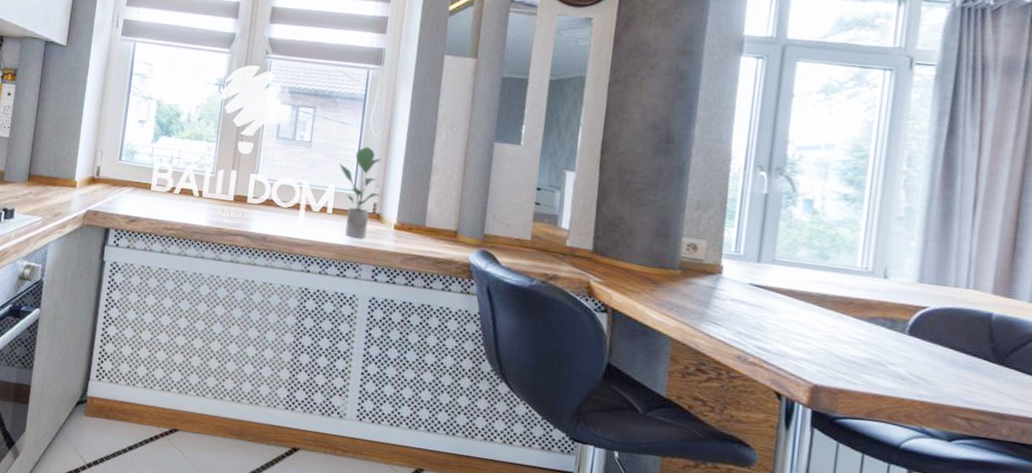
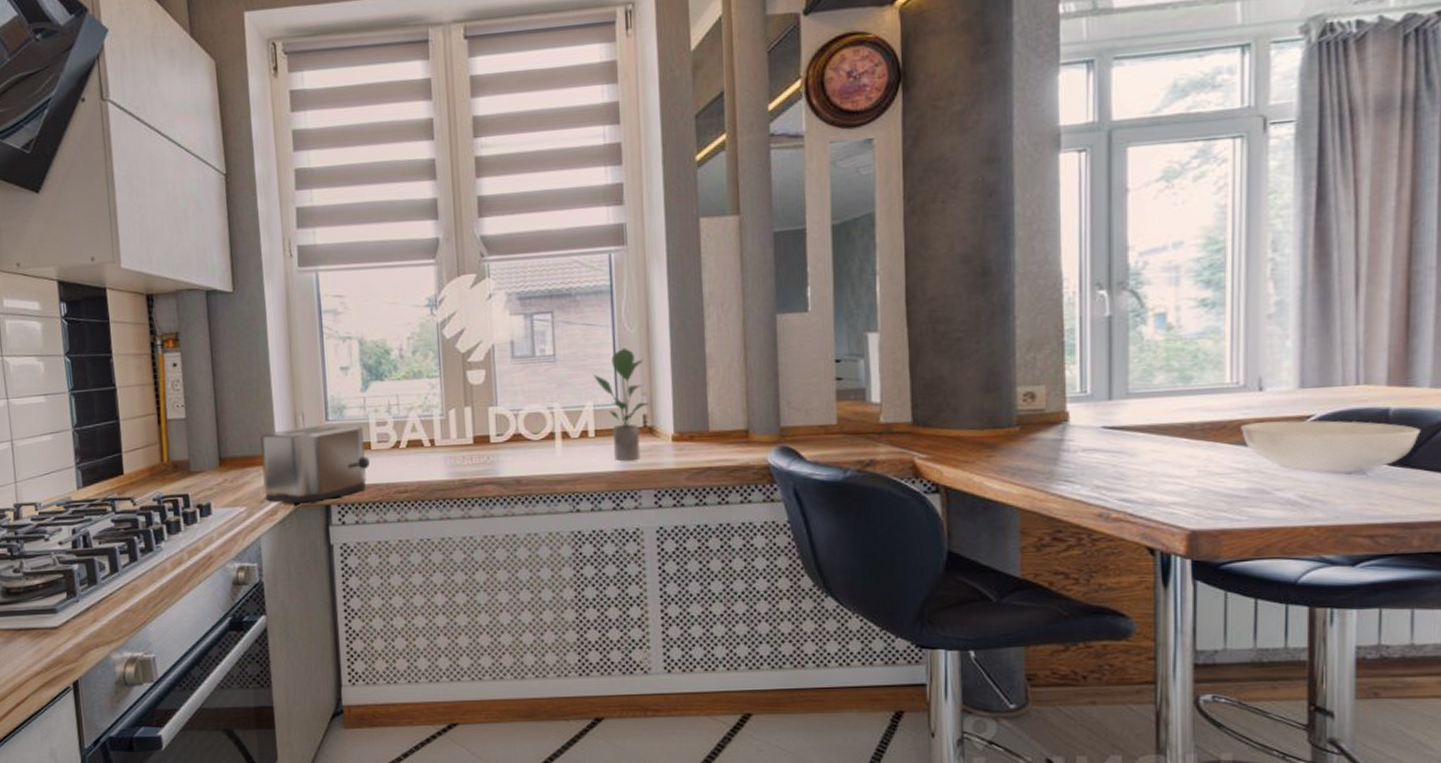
toaster: none [59,161,148,226] -> present [259,424,371,505]
bowl: none [864,303,1018,364] -> present [1240,420,1421,474]

